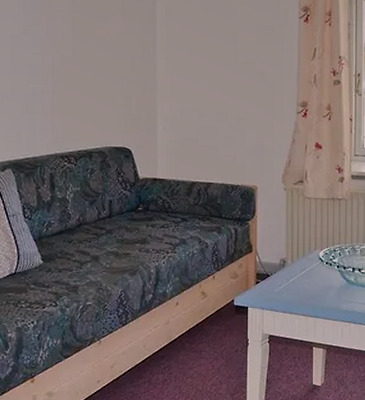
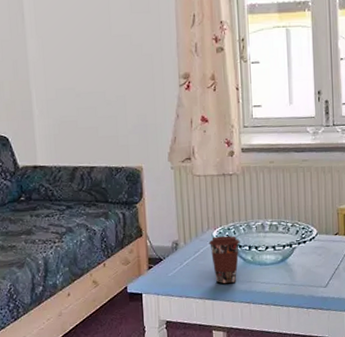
coffee cup: none [314,257,345,302] -> present [208,235,240,284]

